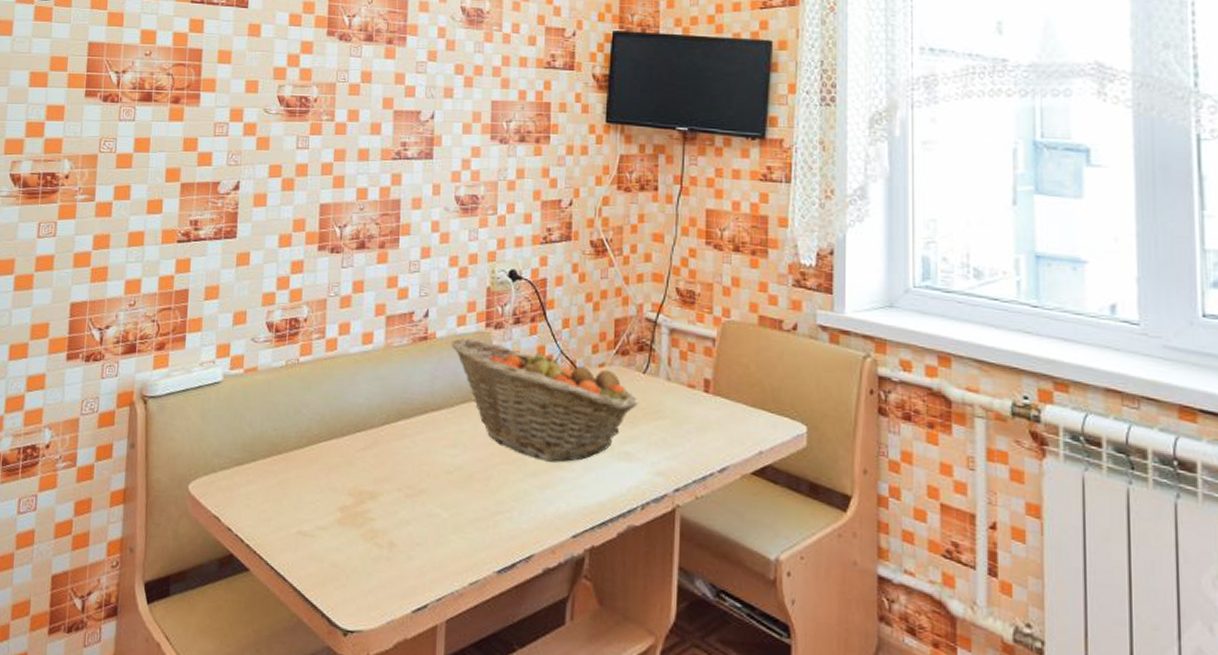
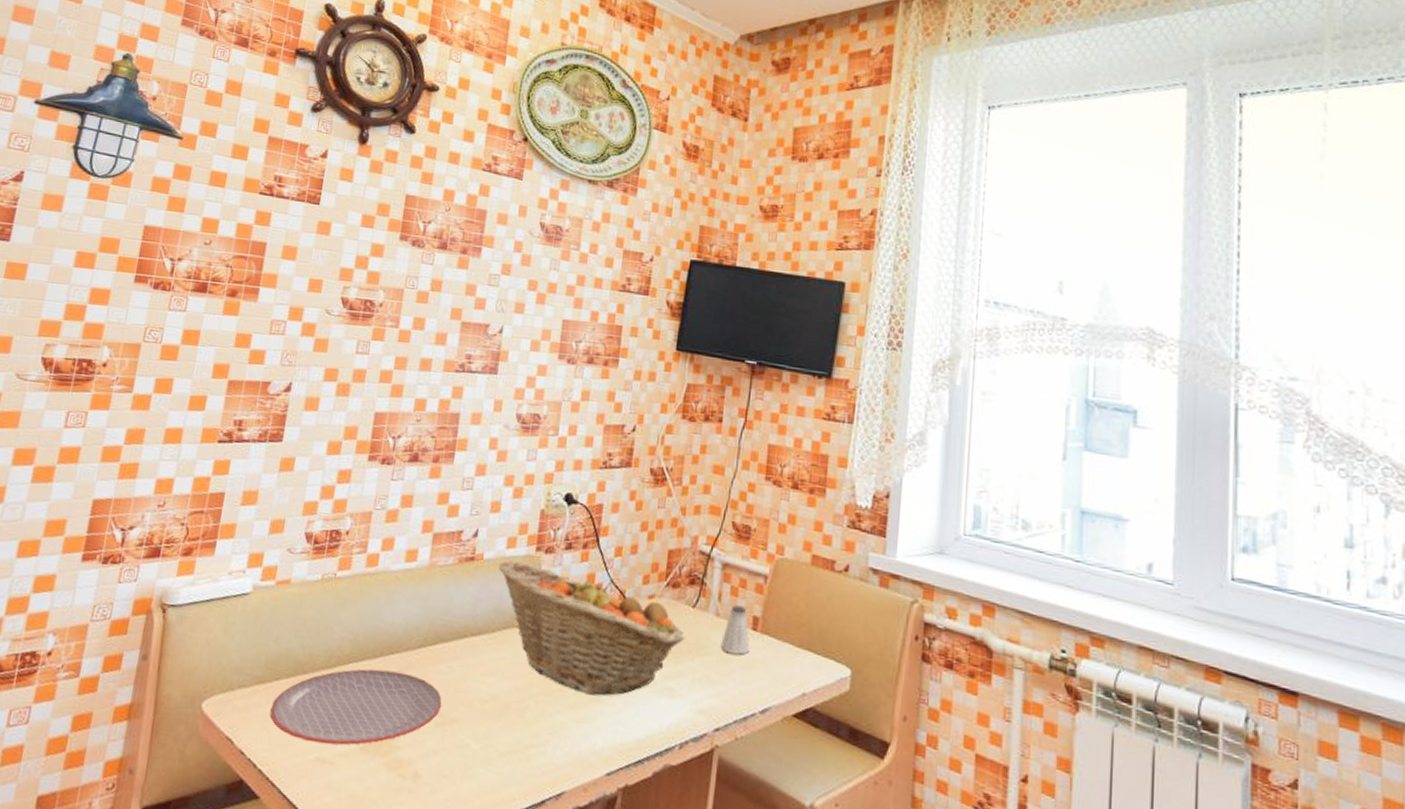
plate: none [251,447,409,519] -> present [269,669,442,745]
saltshaker: none [674,369,703,417] -> present [720,605,750,655]

